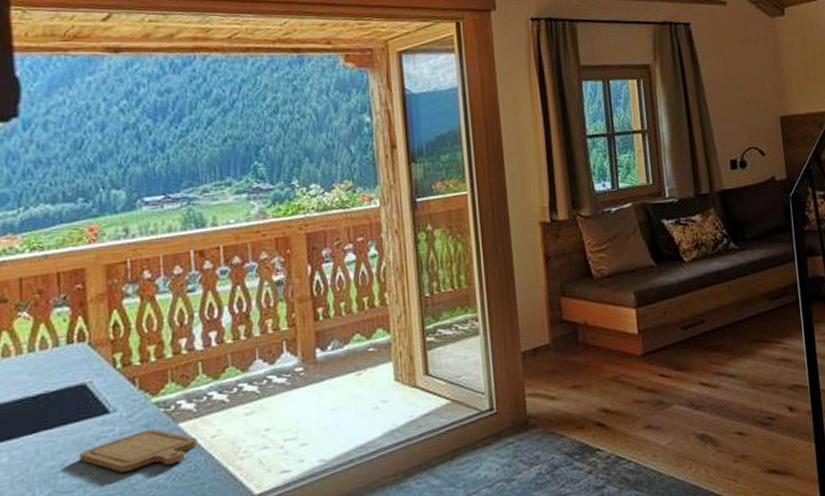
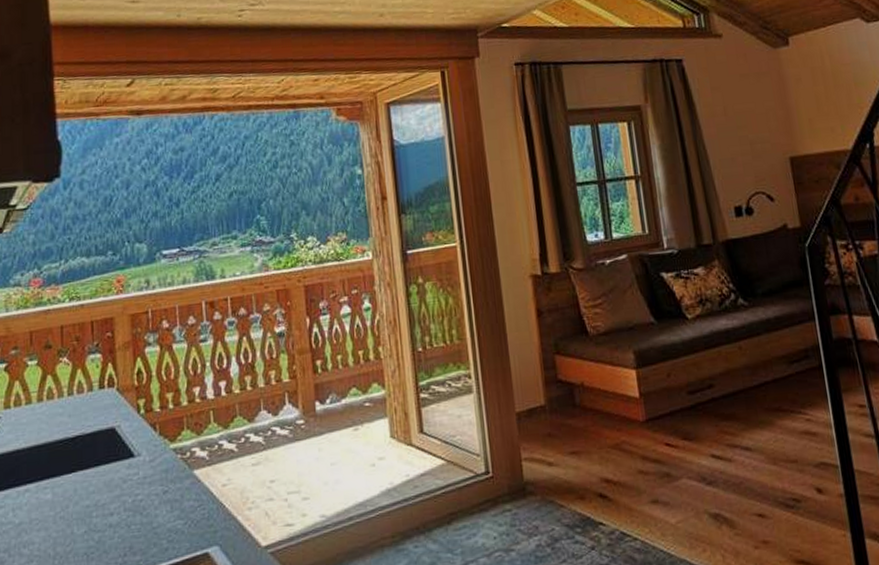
chopping board: present [79,428,198,473] -> none [109,474,211,515]

